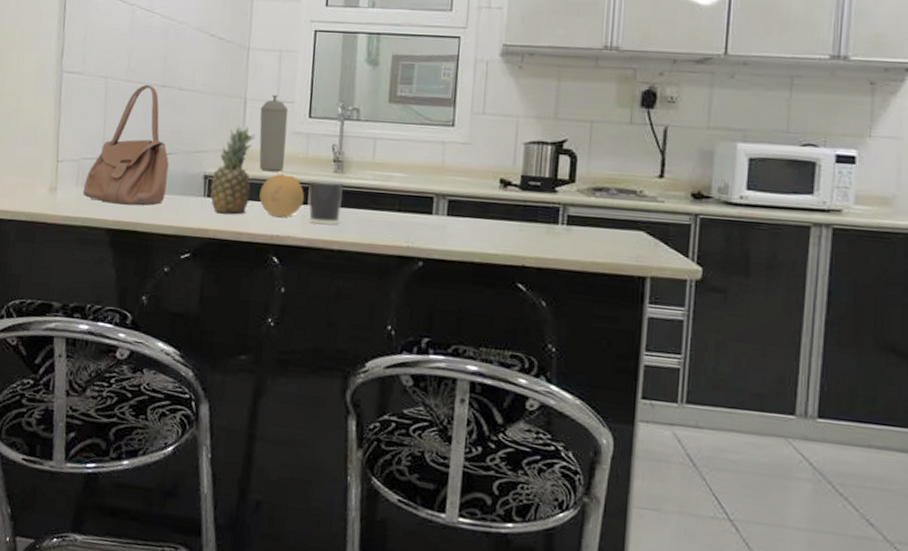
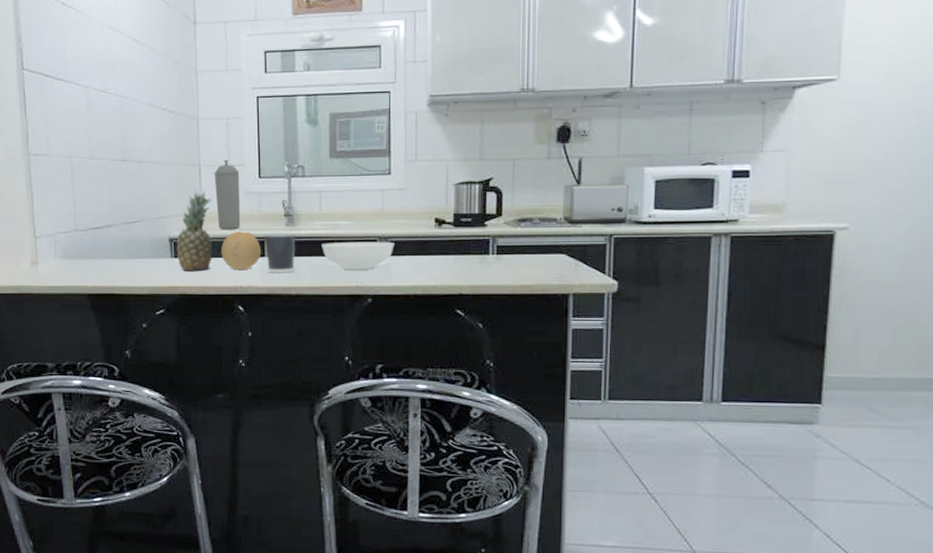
handbag: present [82,84,169,206] -> none [62,160,136,271]
bowl: none [371,195,453,230] -> present [322,241,394,270]
toaster: none [643,154,719,203] -> present [562,182,629,225]

